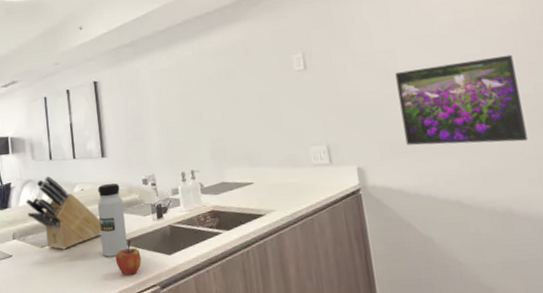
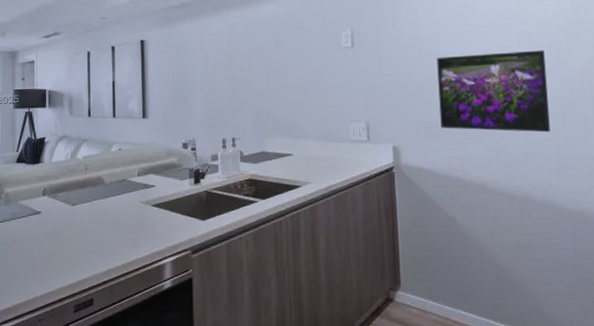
knife block: present [26,176,101,250] -> none [60,133,136,209]
water bottle: present [97,183,128,257] -> none [134,145,162,219]
apple: present [115,240,142,275] -> none [148,204,175,238]

